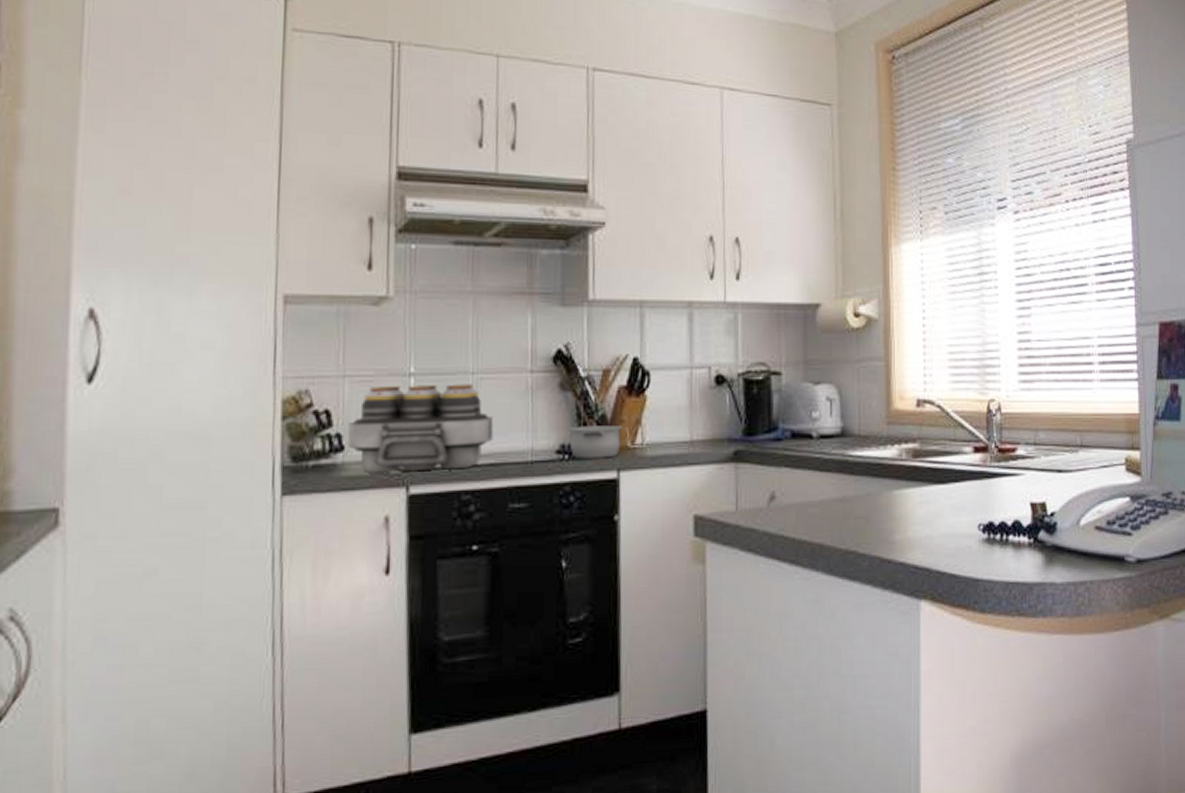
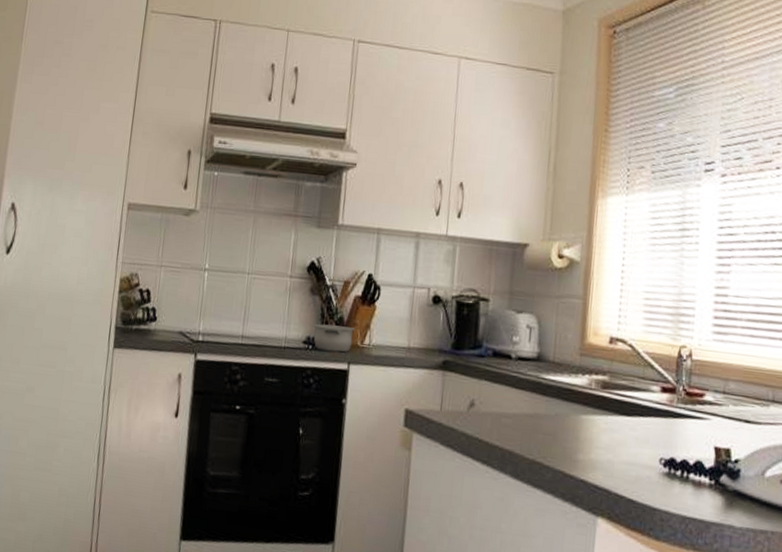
spice rack: present [348,384,494,473] -> none [159,276,260,346]

